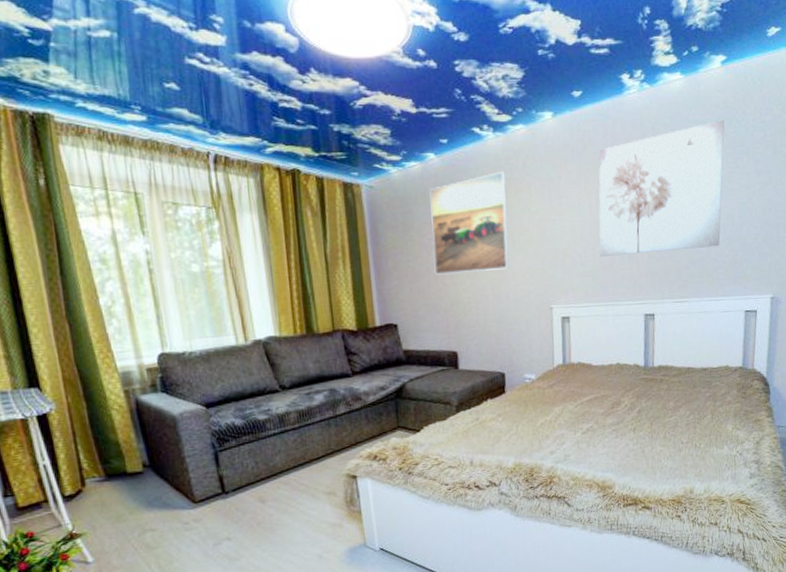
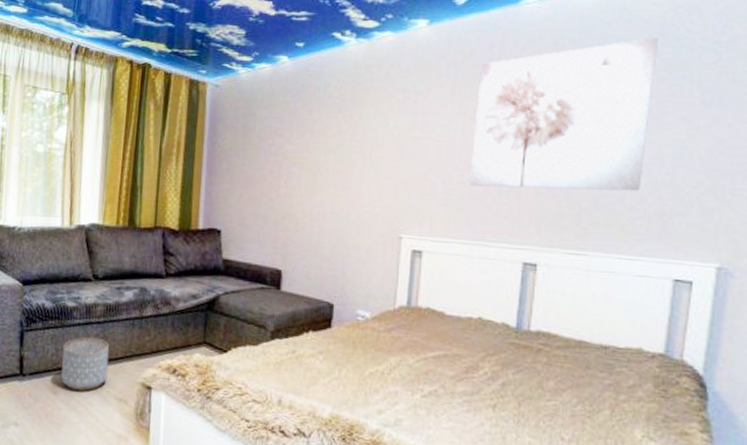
planter: none [262,443,313,495] -> present [61,337,110,391]
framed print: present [429,171,509,275] -> none [270,79,364,187]

